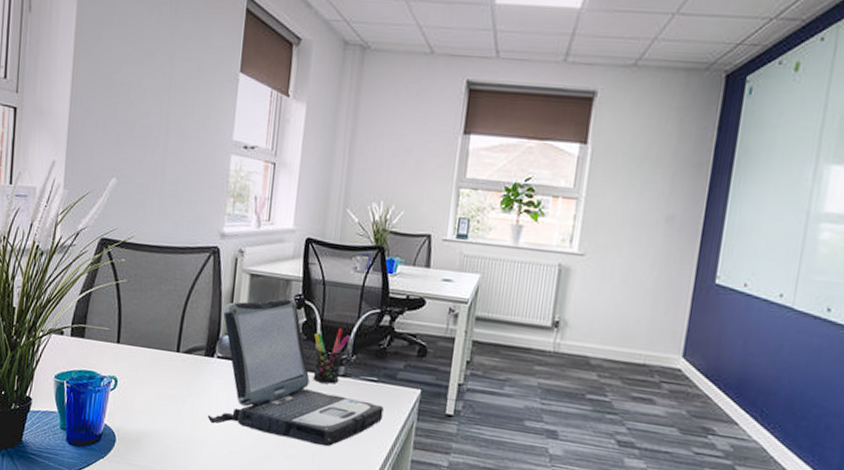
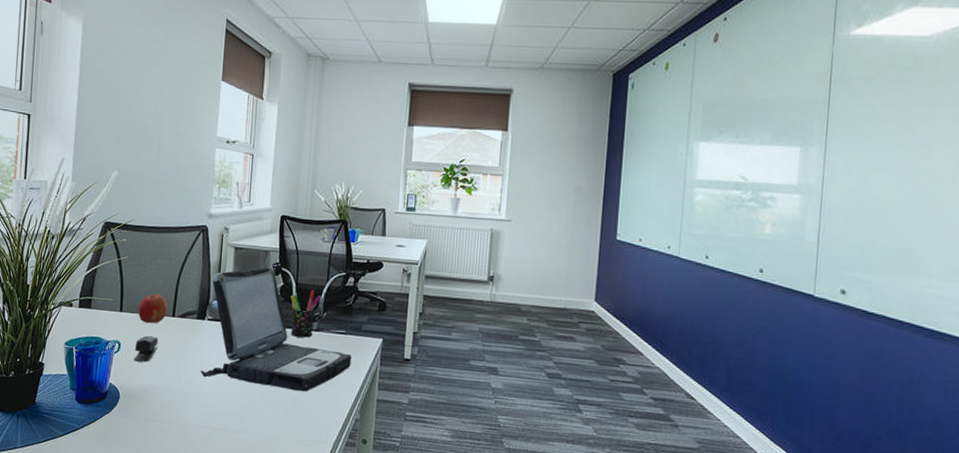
stapler: none [132,372,160,403] -> present [133,335,159,363]
fruit: none [138,325,172,359] -> present [138,294,168,324]

